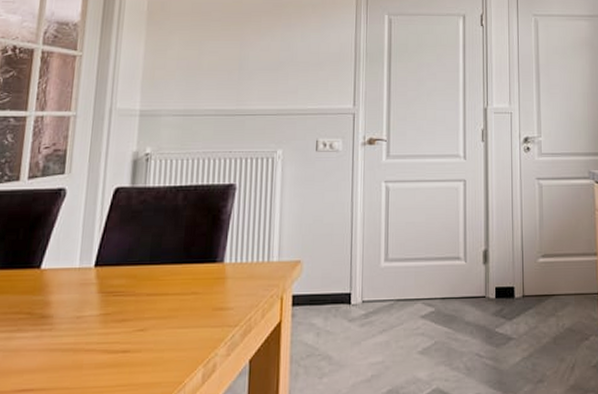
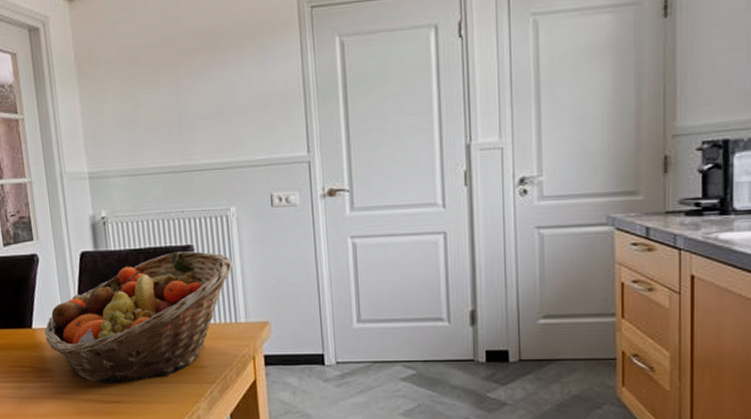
fruit basket: none [54,190,273,331] -> present [44,251,234,384]

